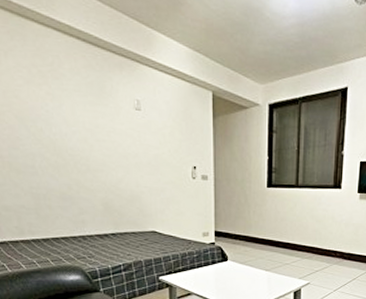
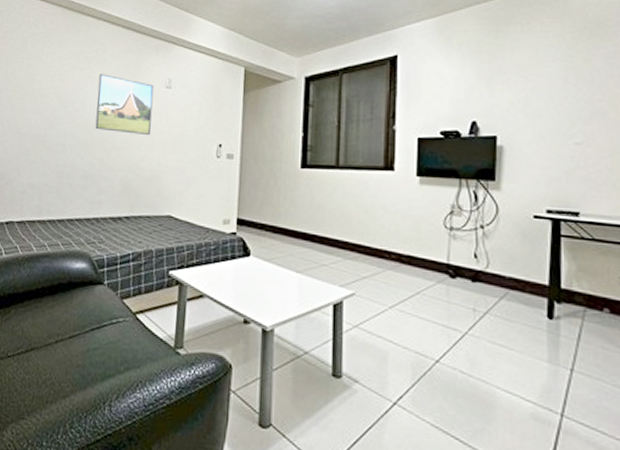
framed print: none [59,91,125,158] -> present [95,74,154,136]

